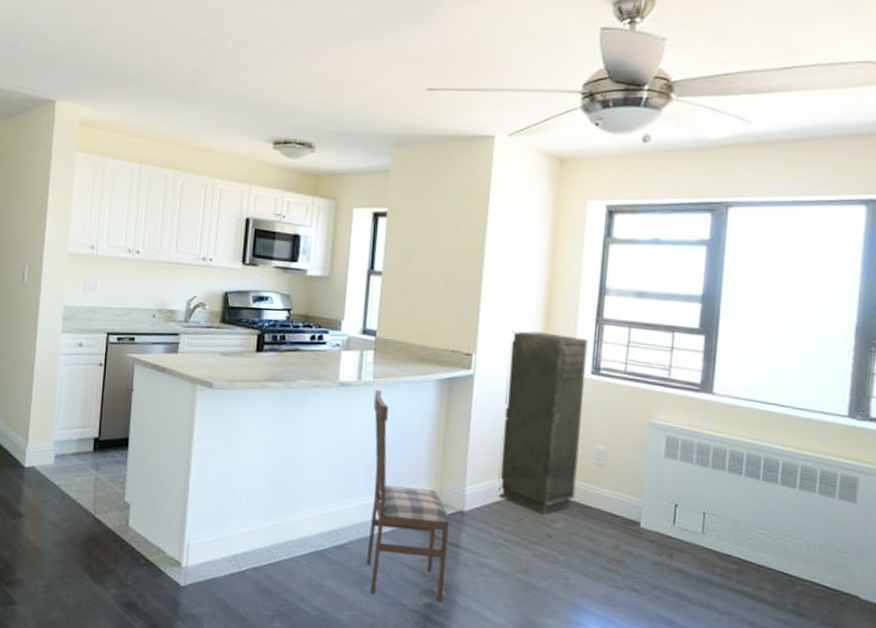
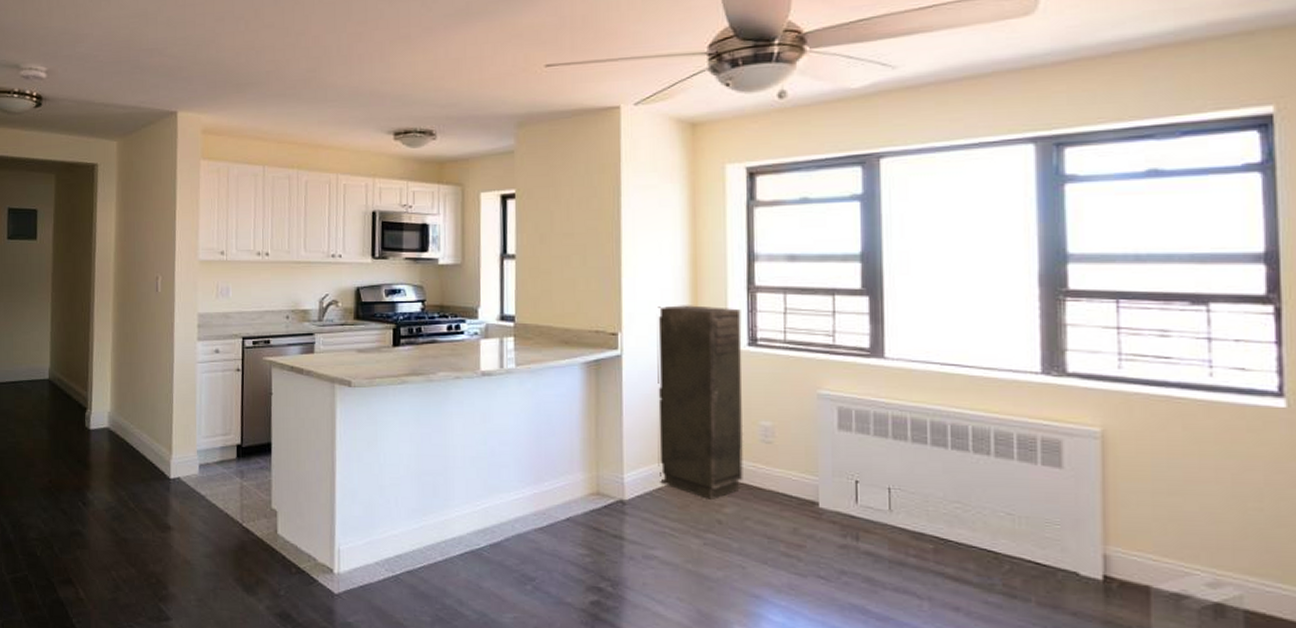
dining chair: present [366,389,449,602] -> none [518,377,611,599]

